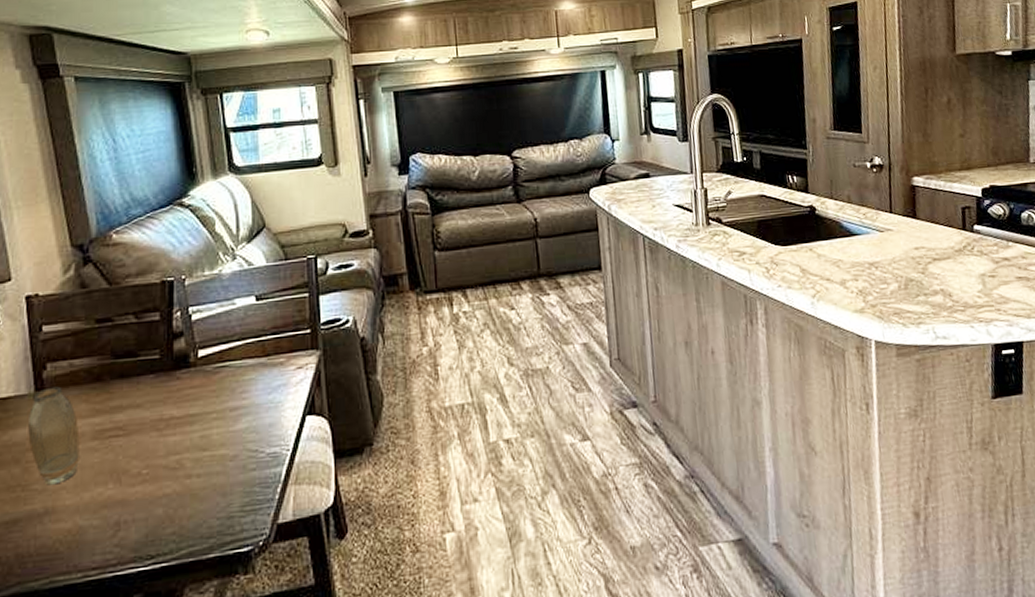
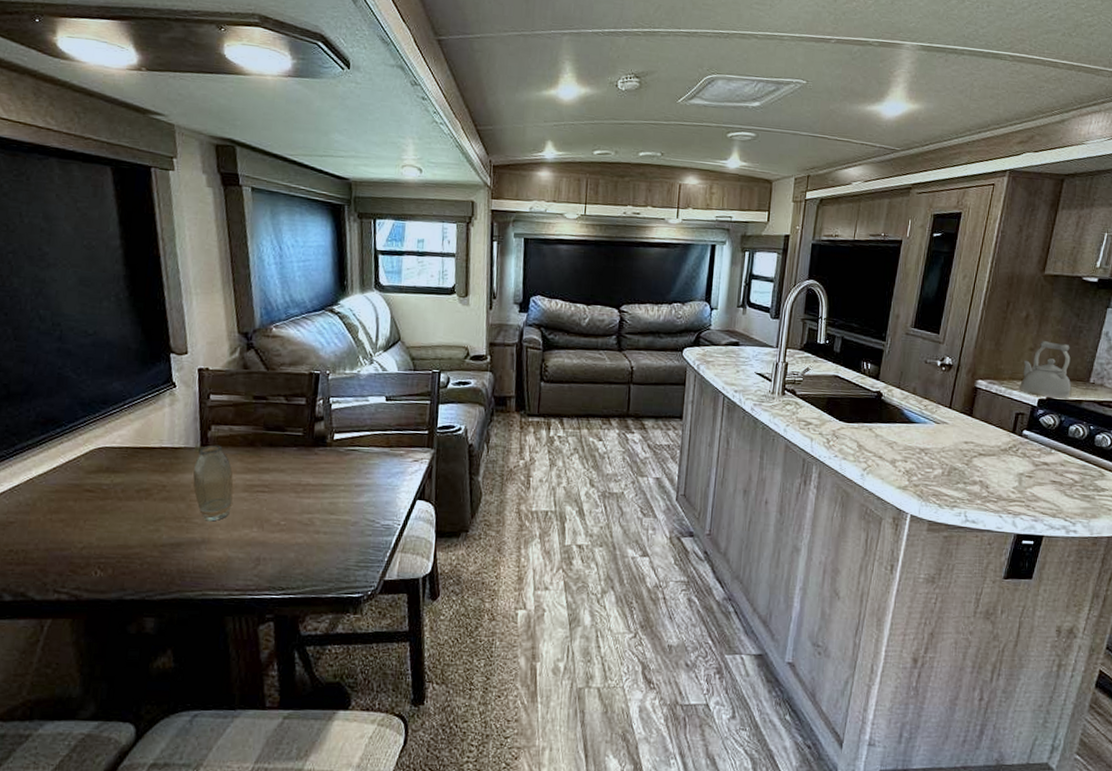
kettle: none [956,124,1015,185] -> present [1019,341,1072,399]

